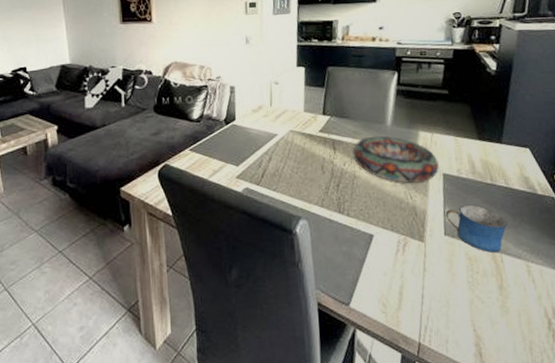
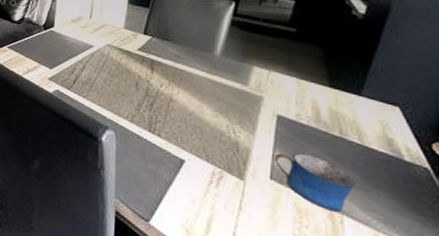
decorative bowl: present [352,136,439,183] -> none [172,63,273,120]

